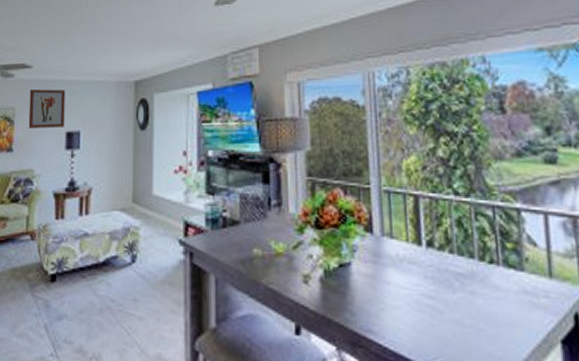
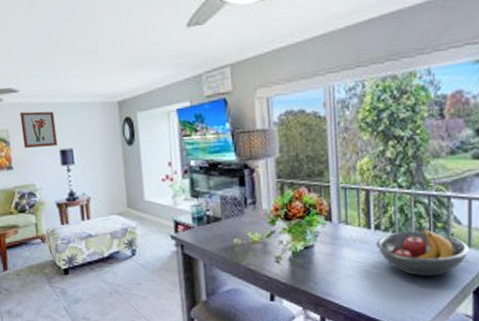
fruit bowl: none [429,248,551,316] -> present [376,228,469,277]

